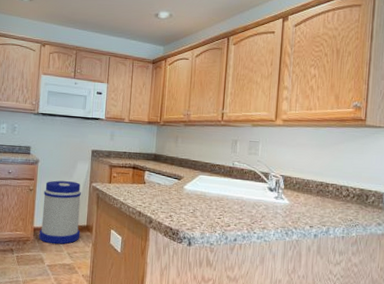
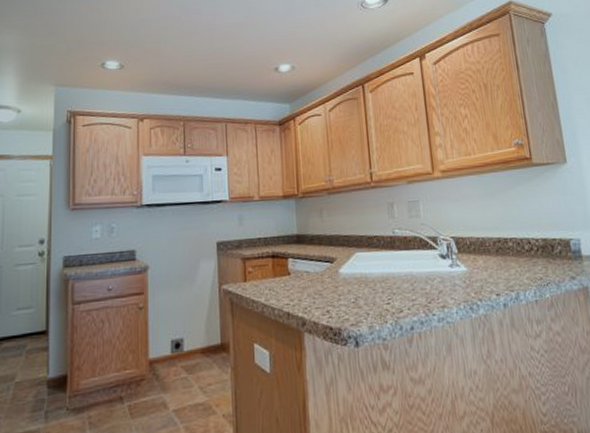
trash can: present [39,180,81,244] -> none [157,287,214,379]

